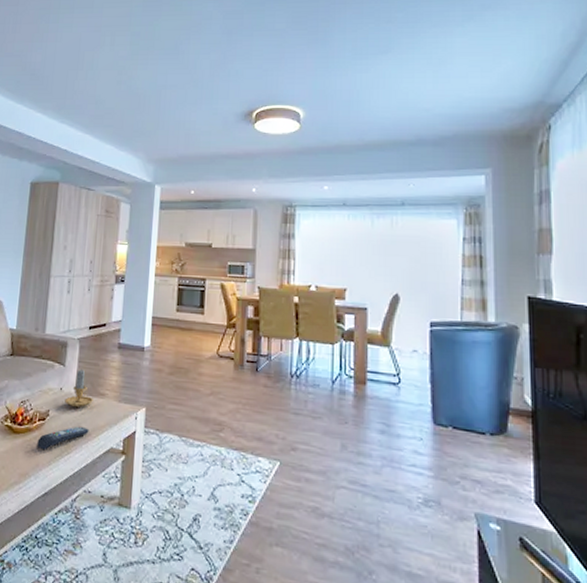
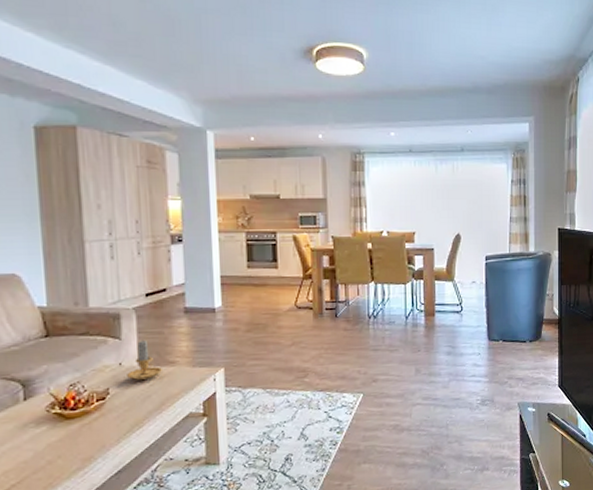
remote control: present [37,426,89,451] -> none [99,398,162,430]

